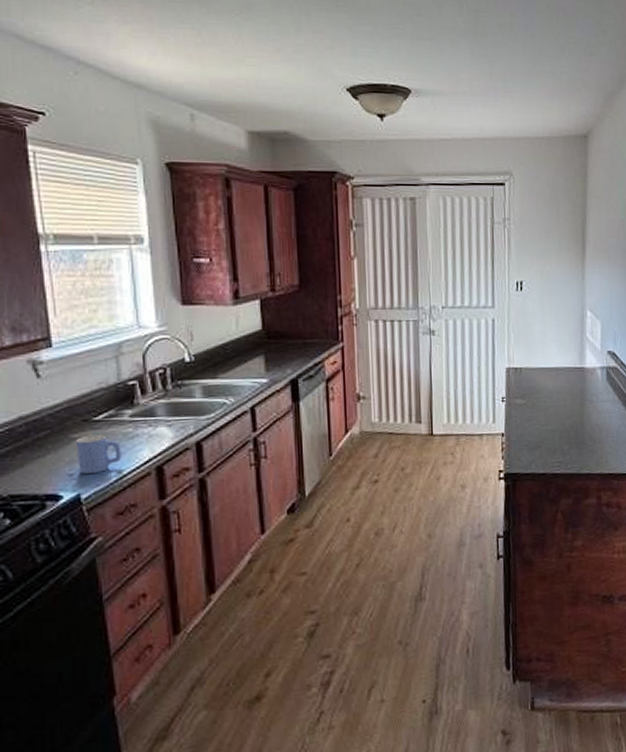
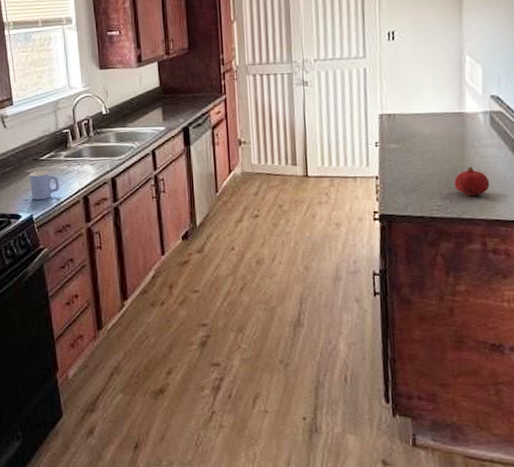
fruit: none [575,421,605,452] -> present [454,166,490,197]

